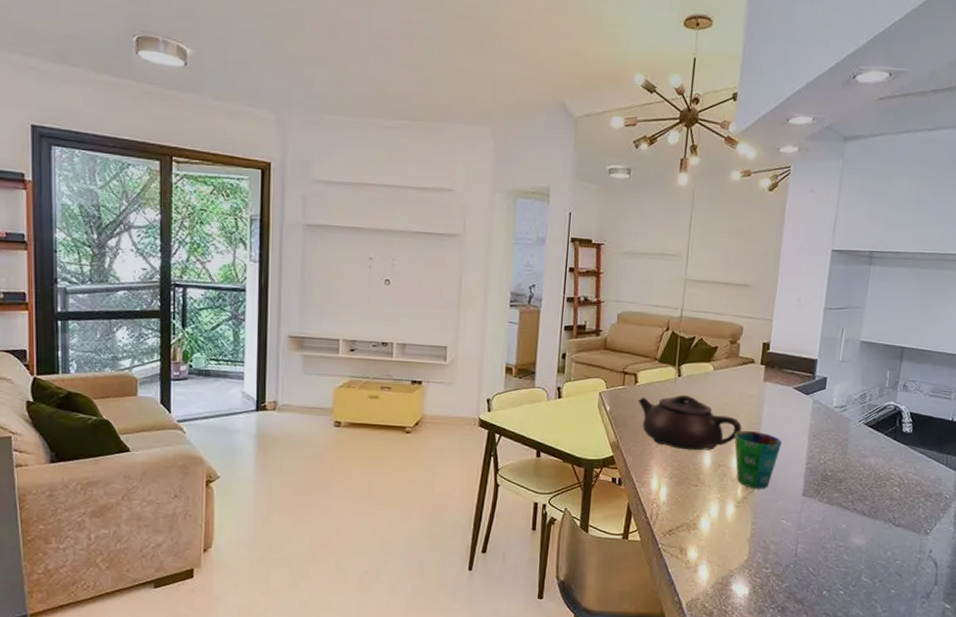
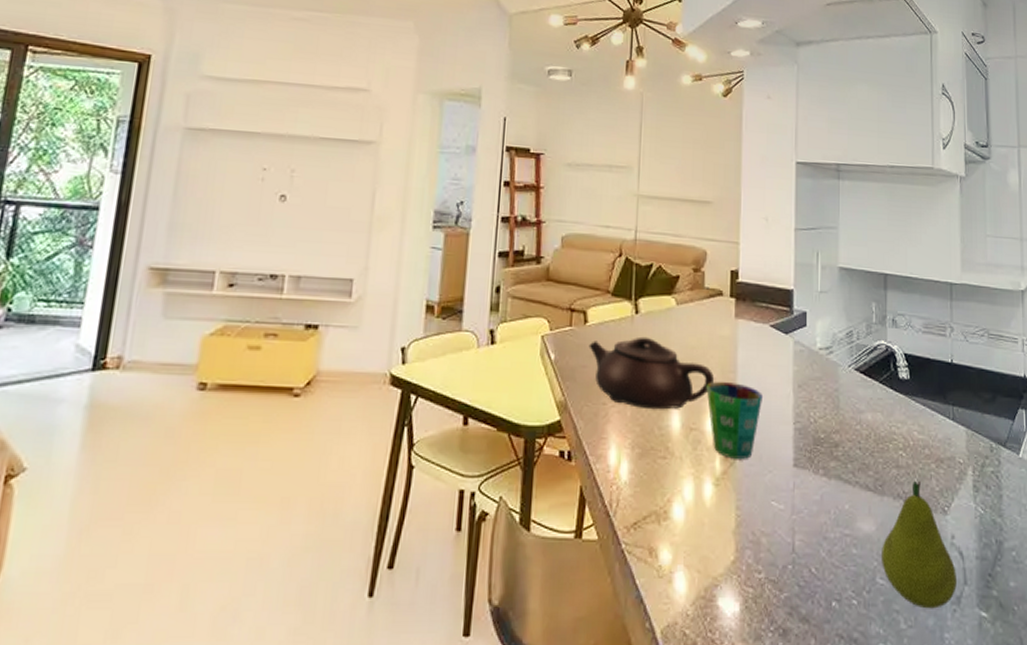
fruit: none [867,509,930,600] -> present [882,480,957,609]

